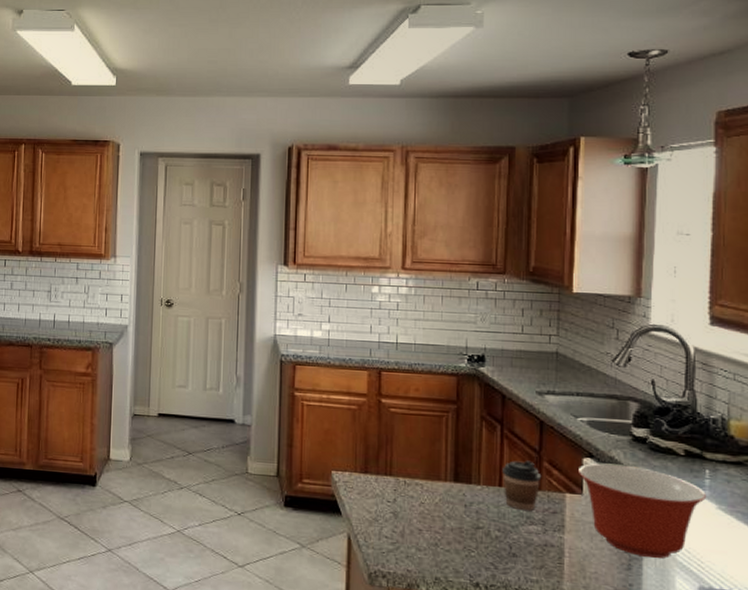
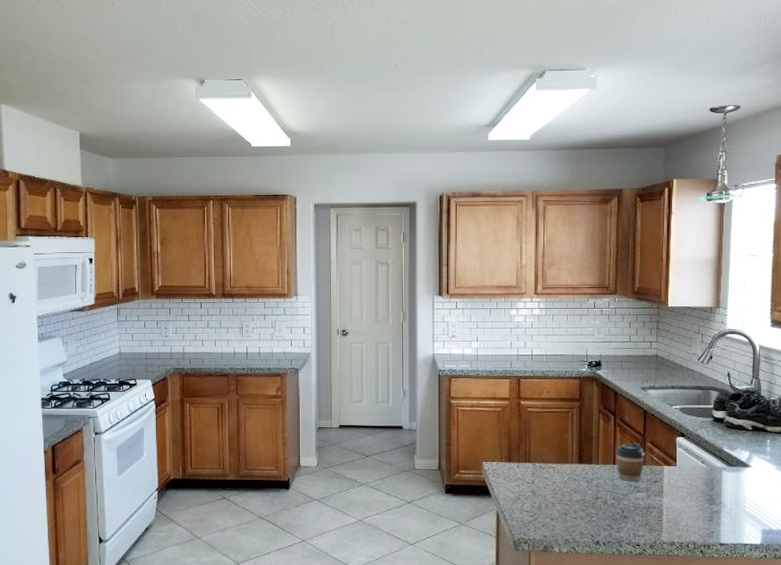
mixing bowl: present [577,463,706,559] -> none [672,440,767,511]

